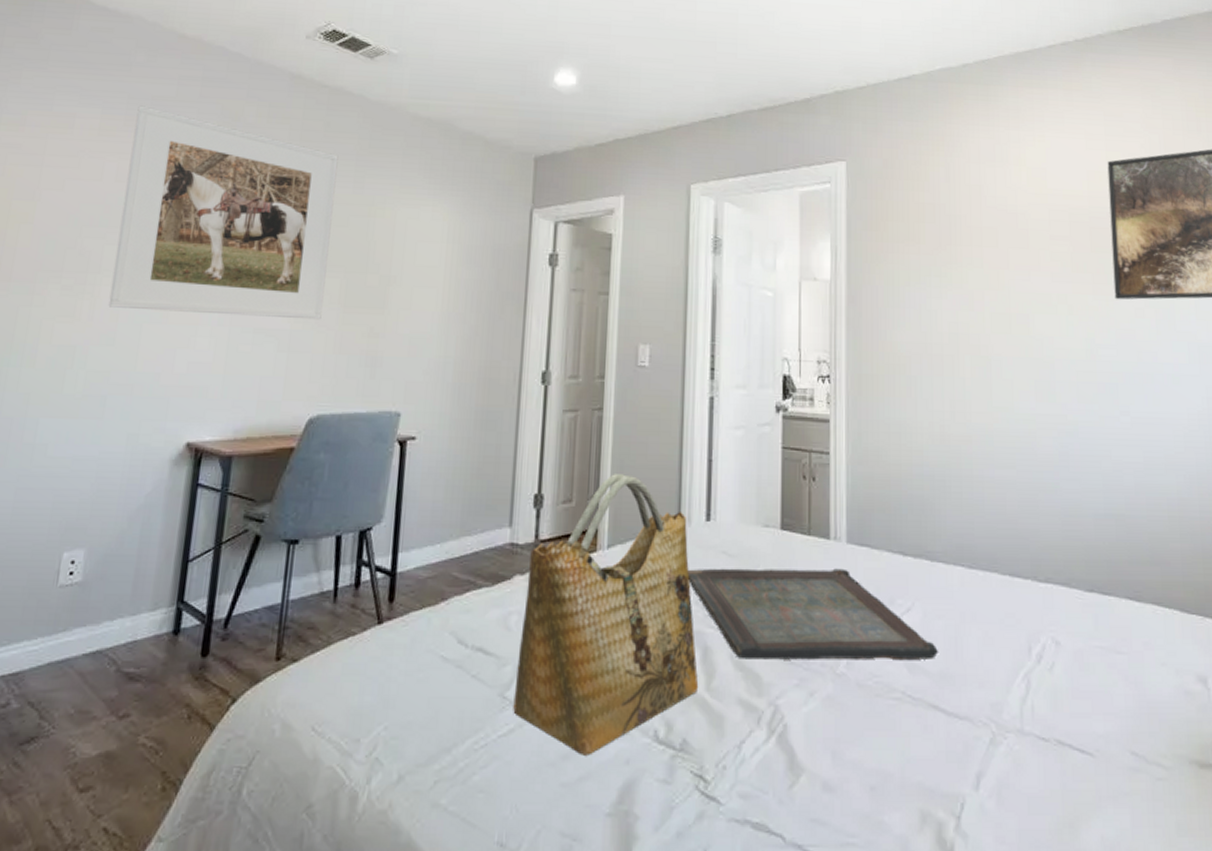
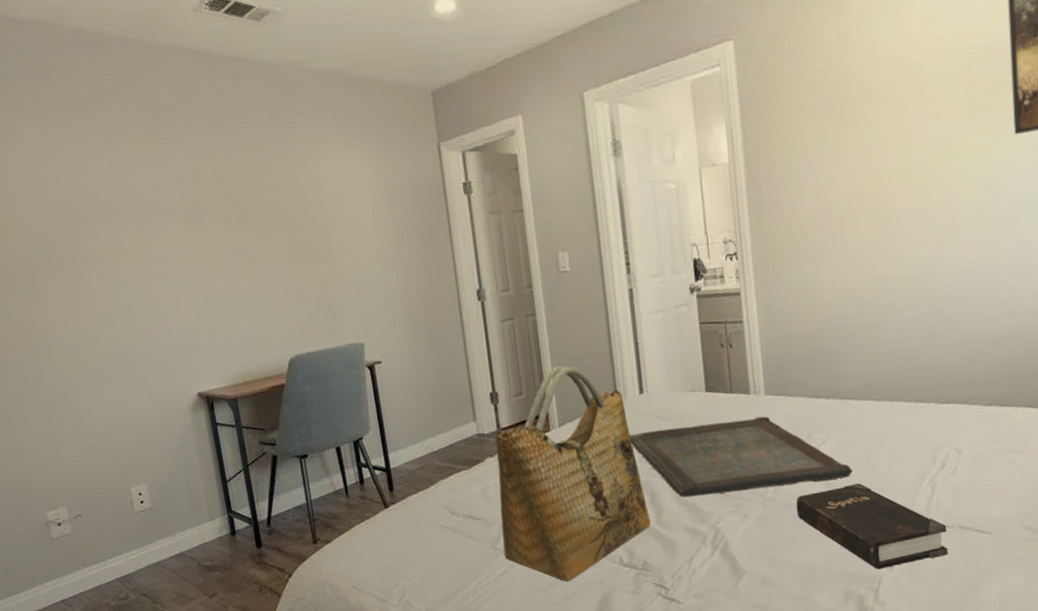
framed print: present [108,105,339,320] -> none [66,107,278,293]
hardback book: none [871,667,1044,786] -> present [796,482,949,569]

